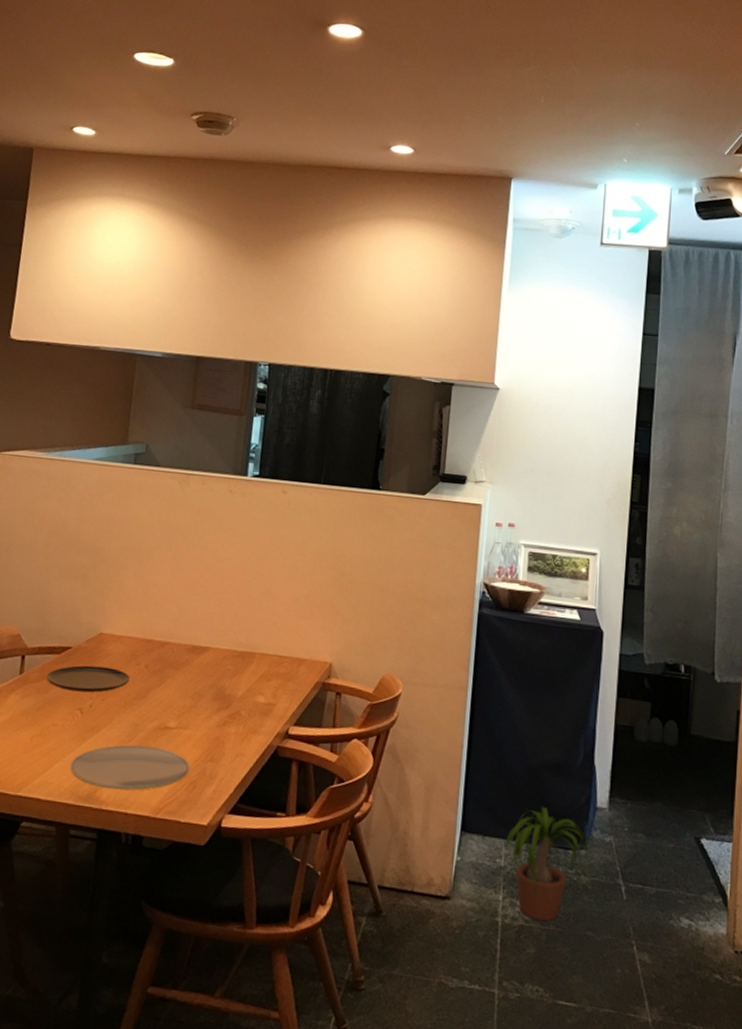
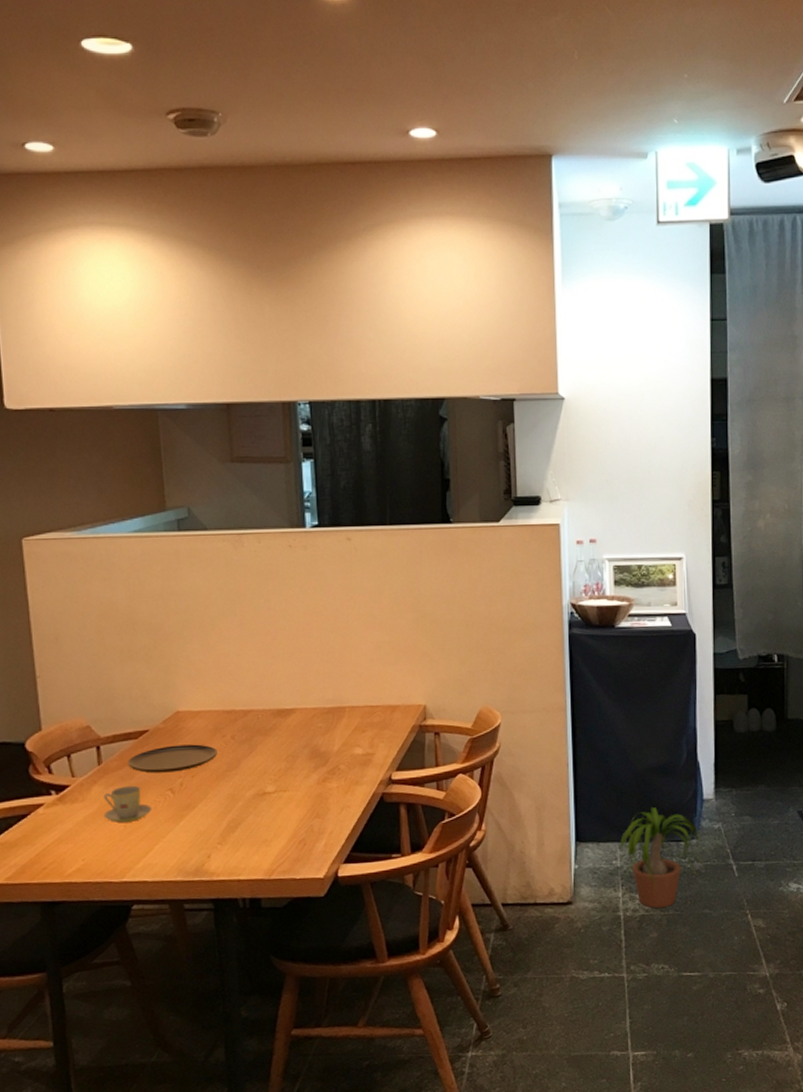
teacup: none [14,698,60,736] -> present [103,785,152,823]
plate: present [70,745,190,791] -> none [171,813,297,861]

